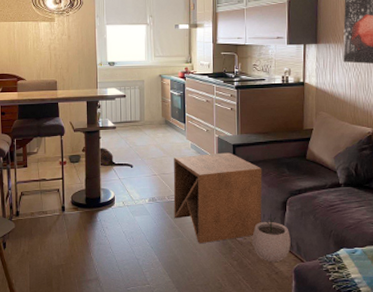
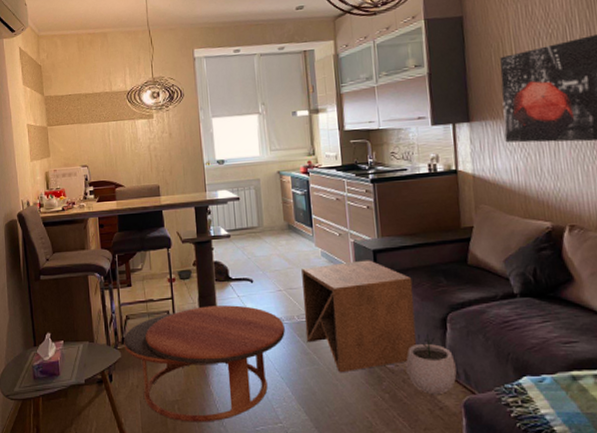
coffee table: none [18,186,157,283] -> present [123,305,285,422]

